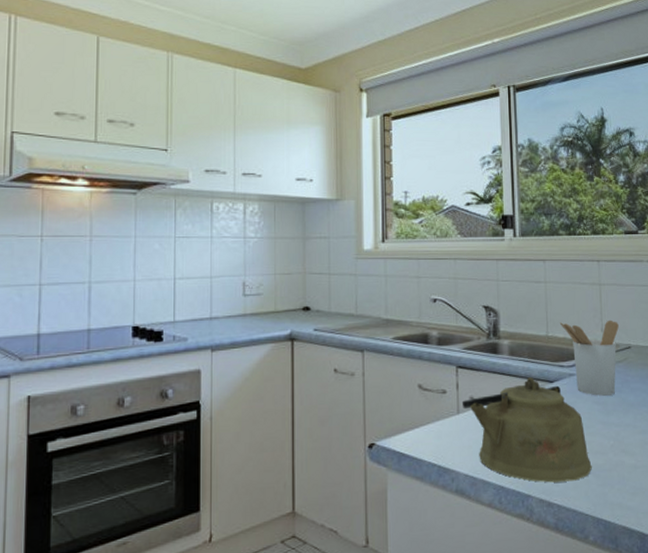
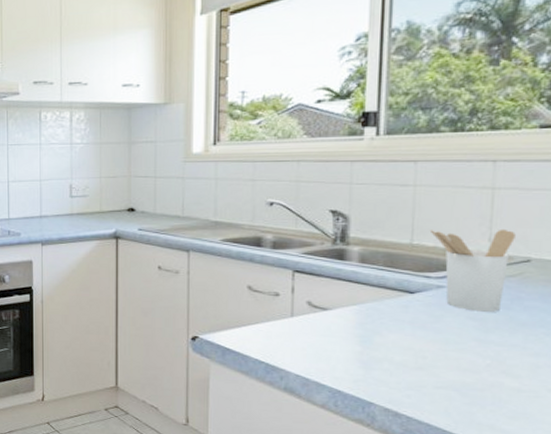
kettle: present [461,377,592,483] -> none [297,286,457,396]

